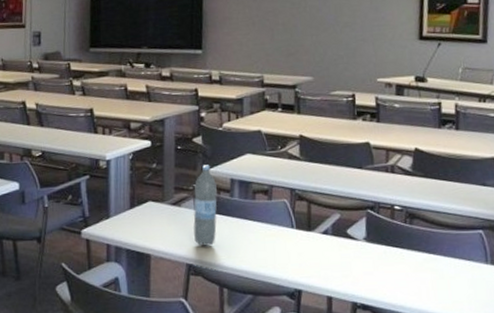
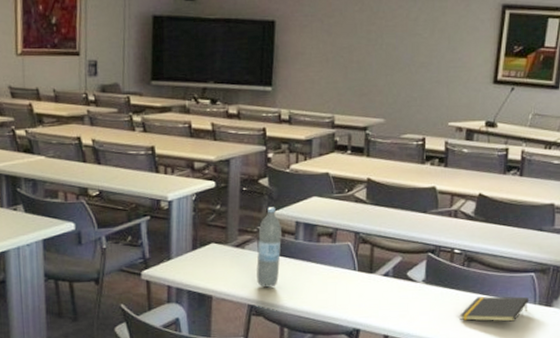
notepad: none [406,255,480,283] -> present [460,296,528,322]

